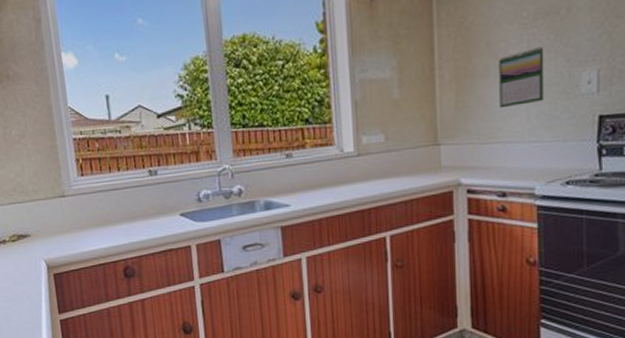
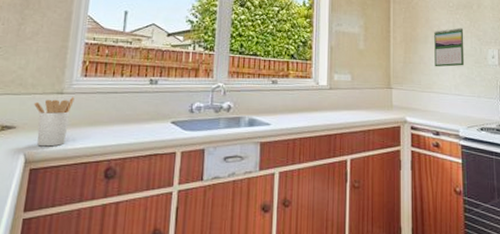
utensil holder: none [39,199,79,252] -> present [33,97,75,147]

